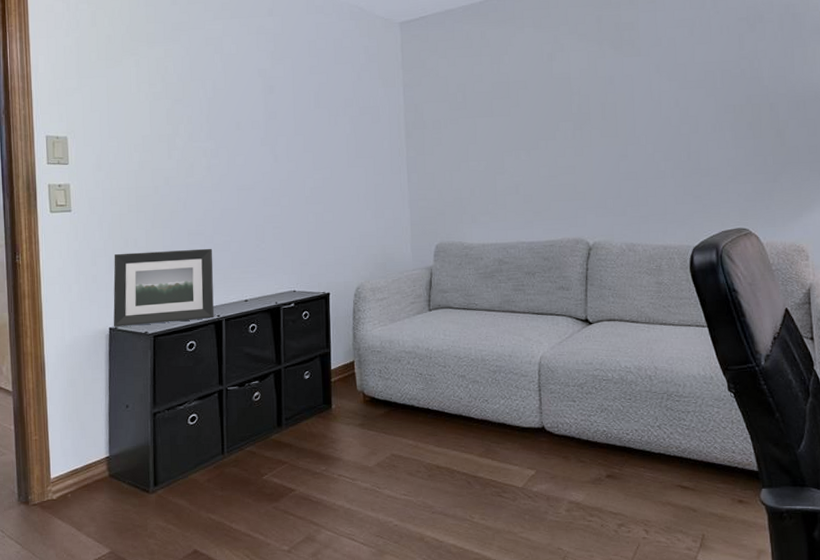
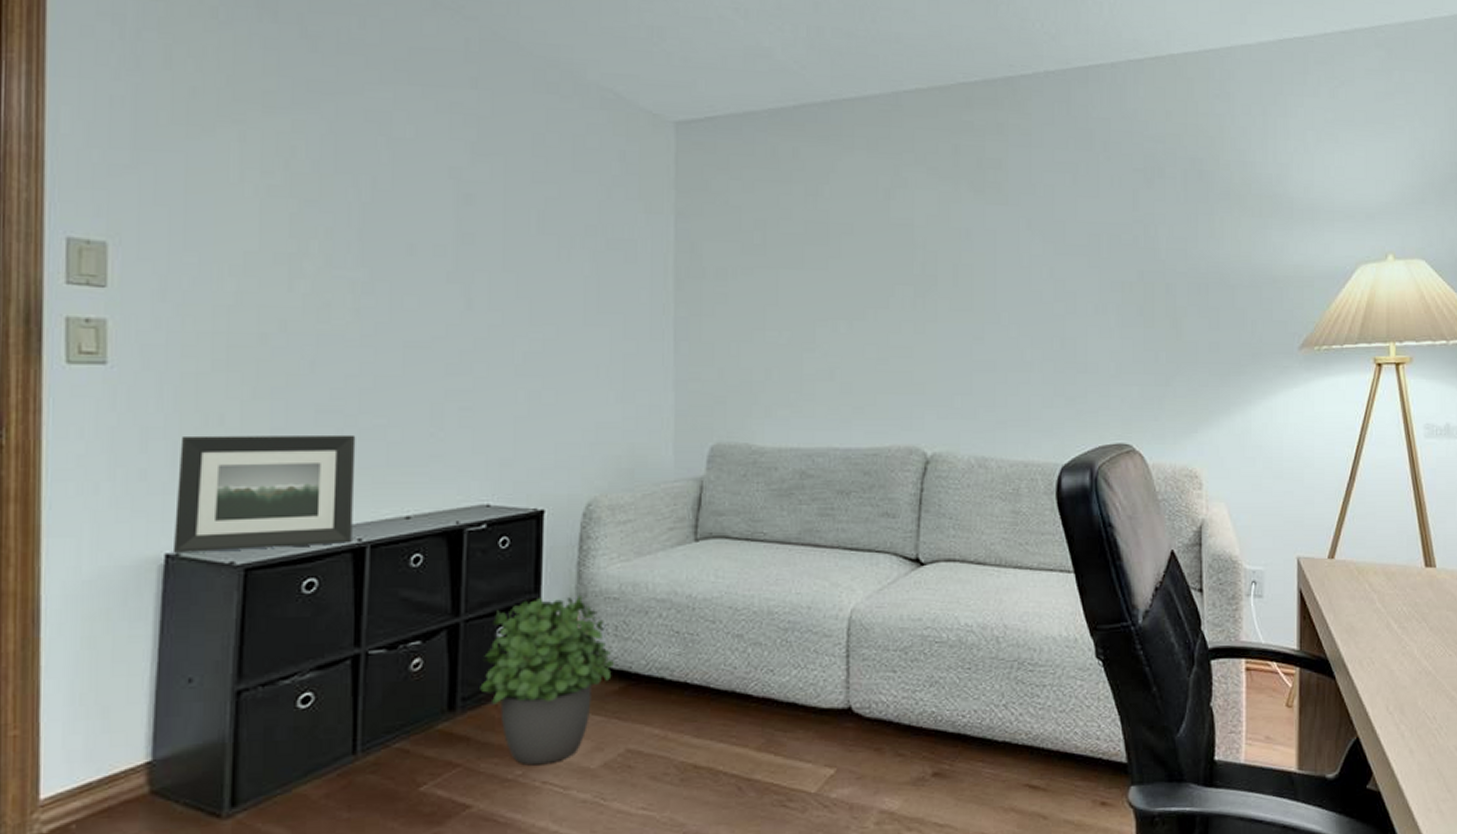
potted plant: none [296,350,380,464] -> present [480,596,614,765]

